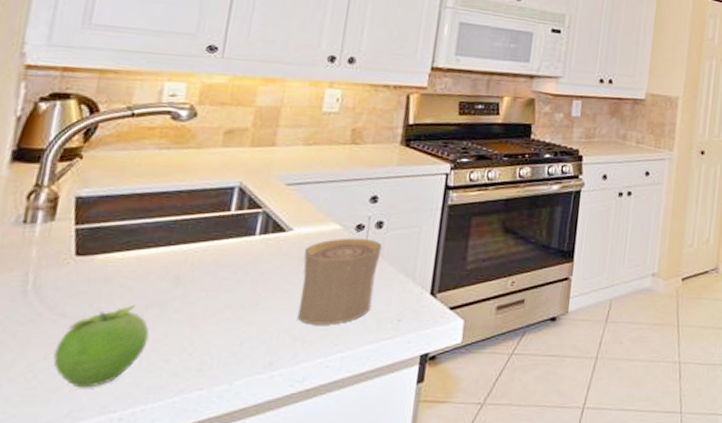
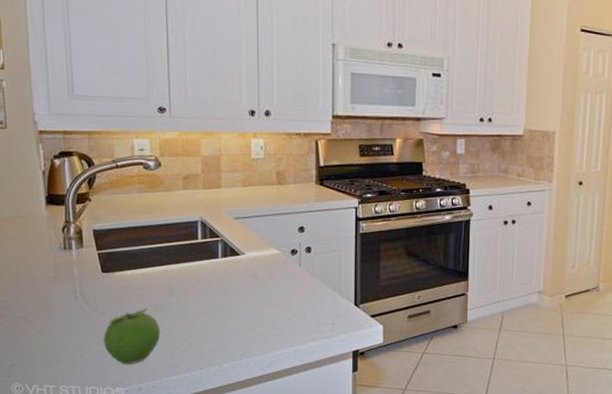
cup: present [297,238,382,325] -> none [256,260,313,326]

